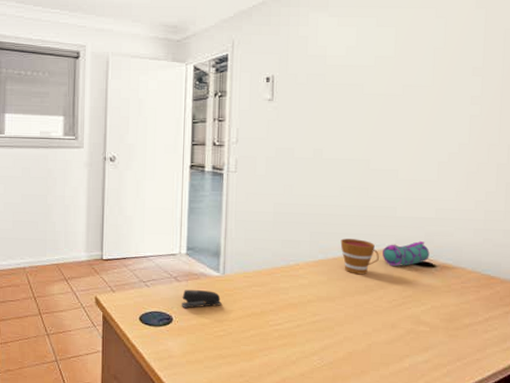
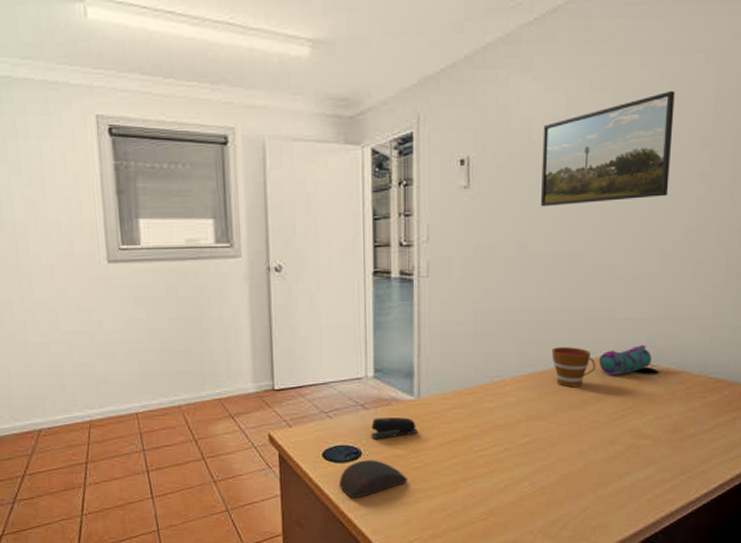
computer mouse: none [151,326,211,359] -> present [338,460,408,498]
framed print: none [332,28,449,119] -> present [540,90,675,207]

